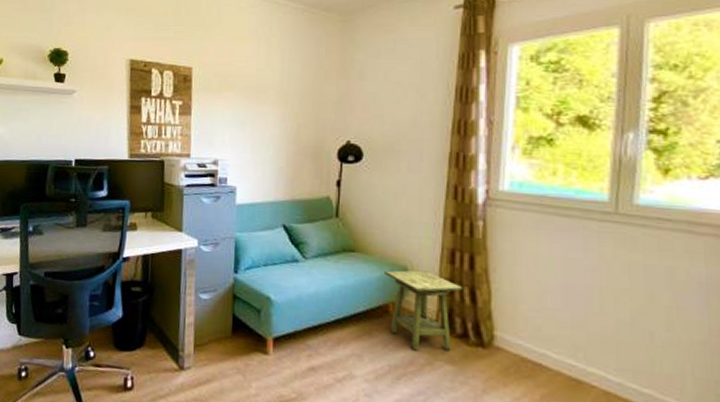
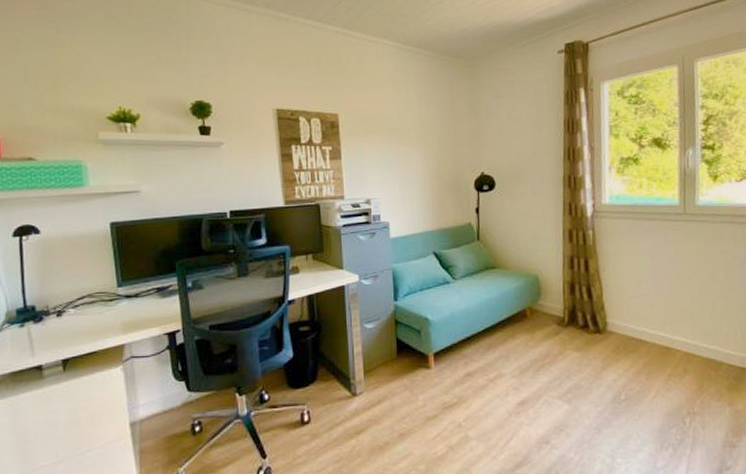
side table: present [385,270,463,351] -> none [521,277,582,345]

